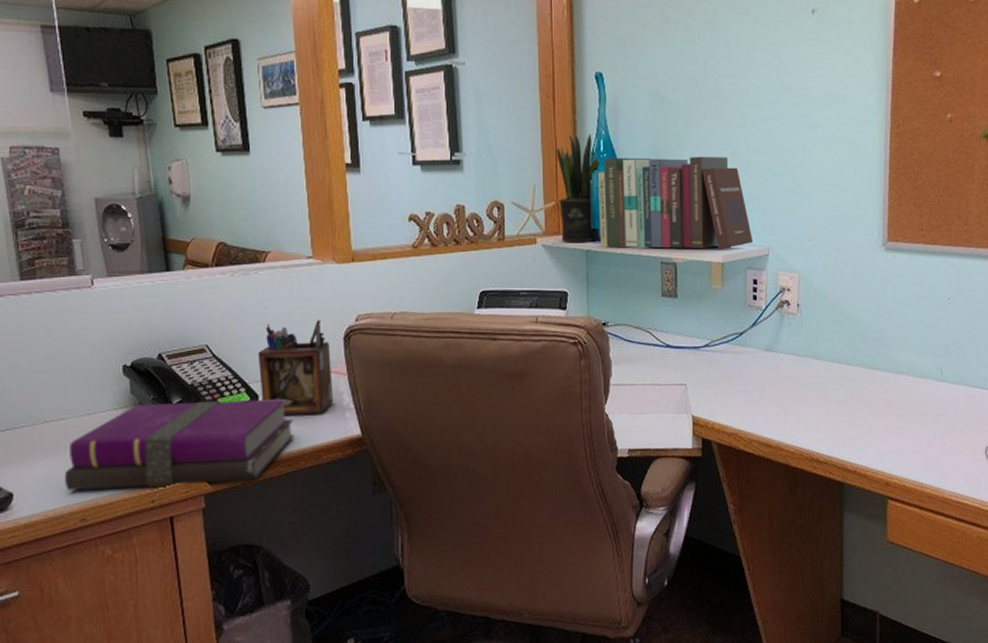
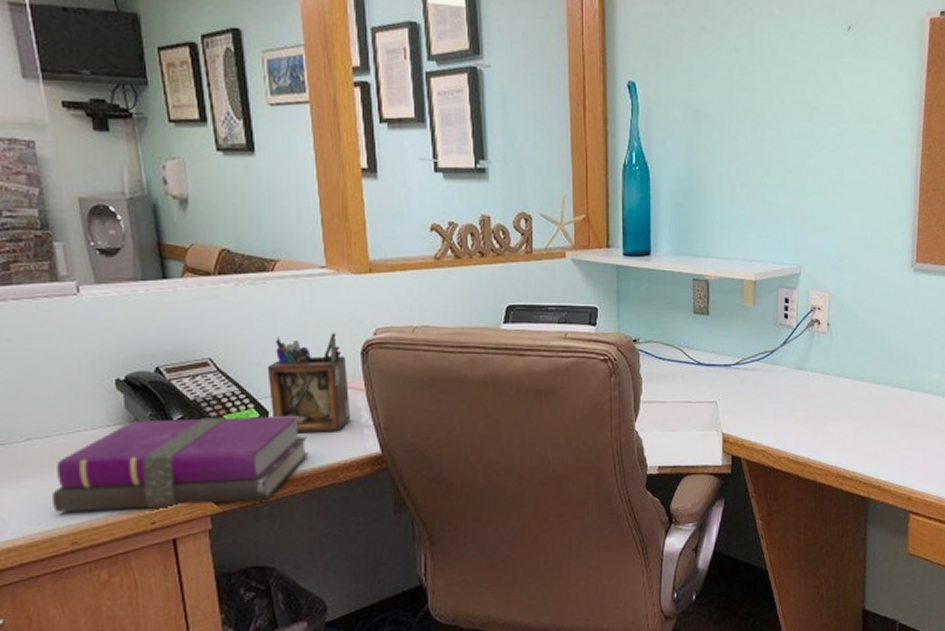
potted plant: present [557,134,601,242] -> none [587,145,633,257]
books: present [598,156,754,249] -> none [630,170,786,267]

